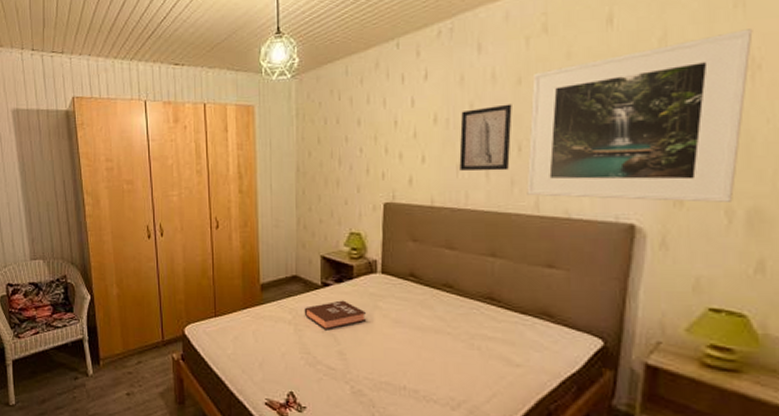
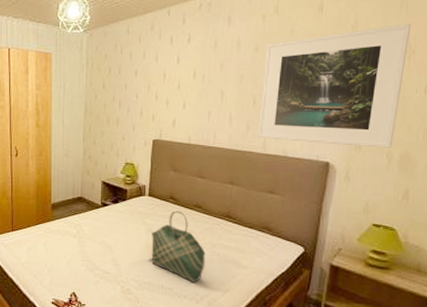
book: present [304,300,366,331] -> none [86,217,135,242]
tote bag: none [387,291,462,385] -> present [151,210,206,283]
wall art: present [459,104,512,171] -> none [211,66,251,118]

